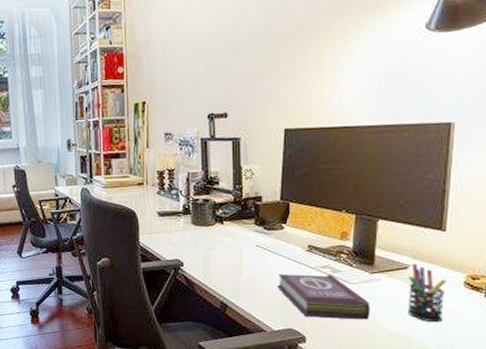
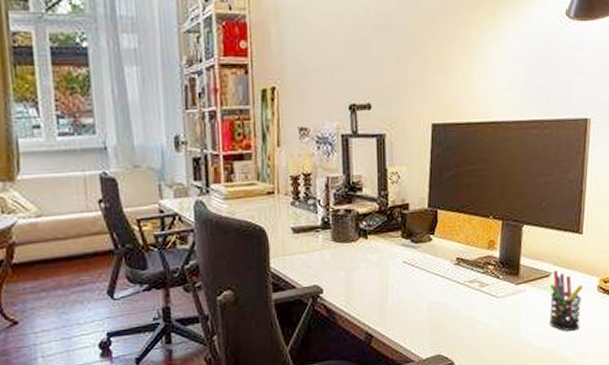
book: present [277,274,371,320] -> none [425,288,516,340]

